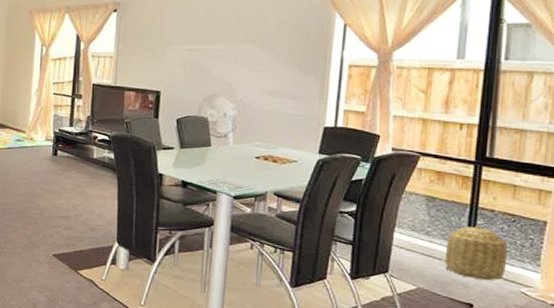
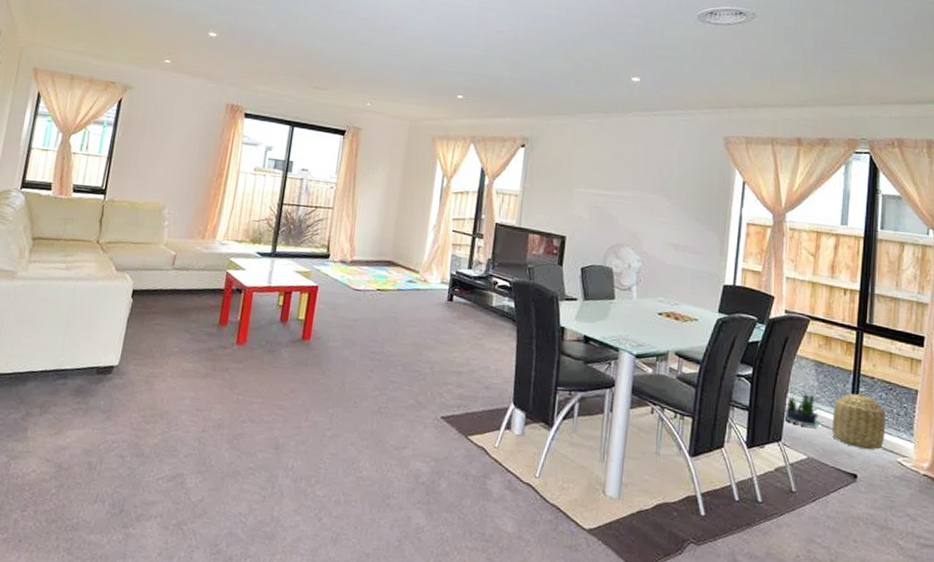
potted plant: none [390,228,433,259] -> present [783,394,821,427]

